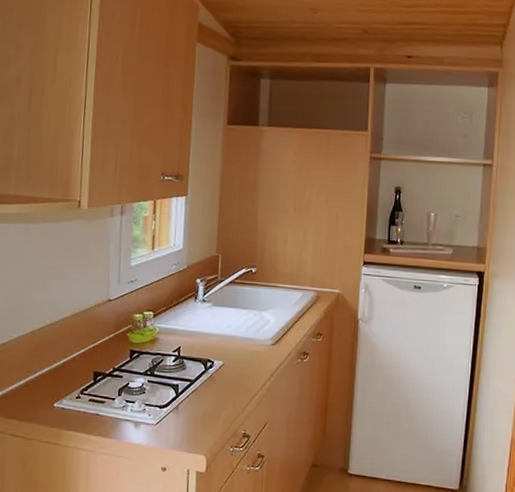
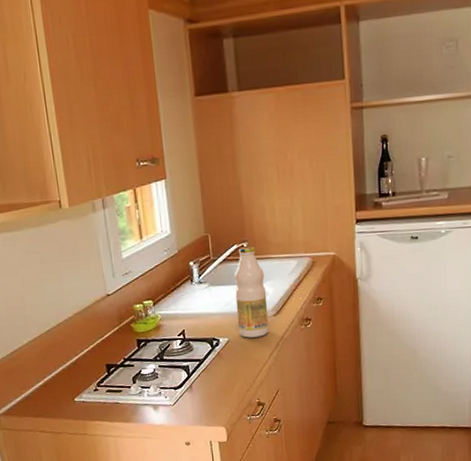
bottle: none [234,272,268,365] -> present [234,246,269,338]

